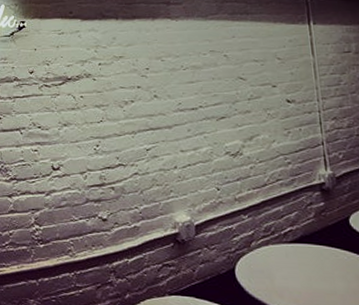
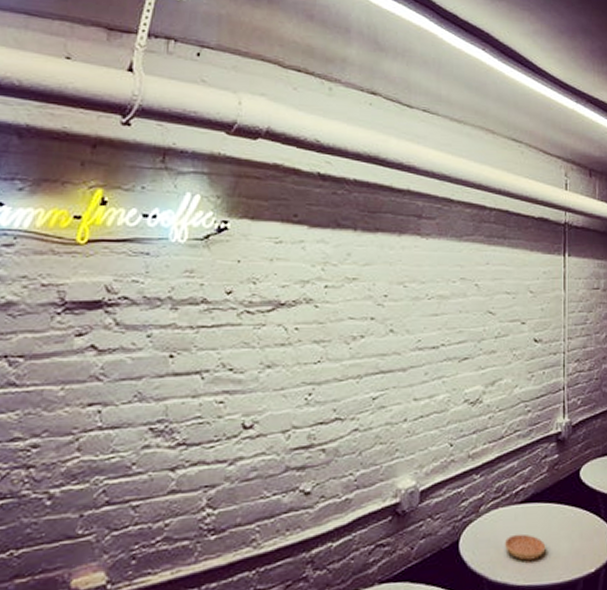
saucer: none [278,269,321,294] -> present [504,533,546,561]

